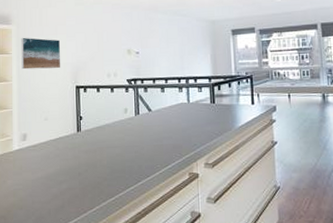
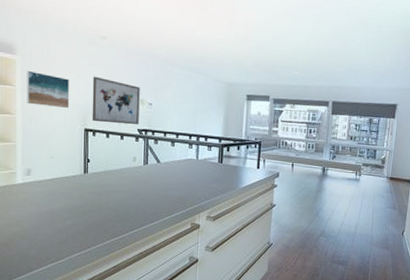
wall art: none [81,33,128,78] -> present [92,76,140,125]

